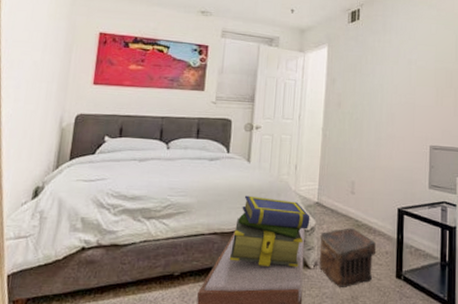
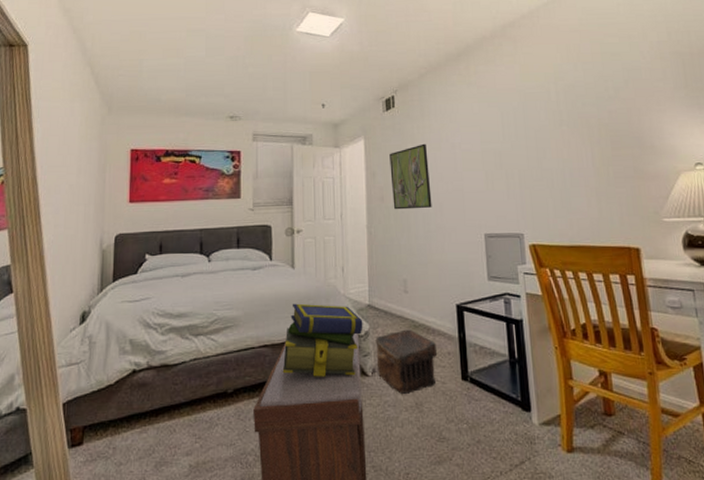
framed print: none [349,56,386,117] -> present [389,143,432,210]

